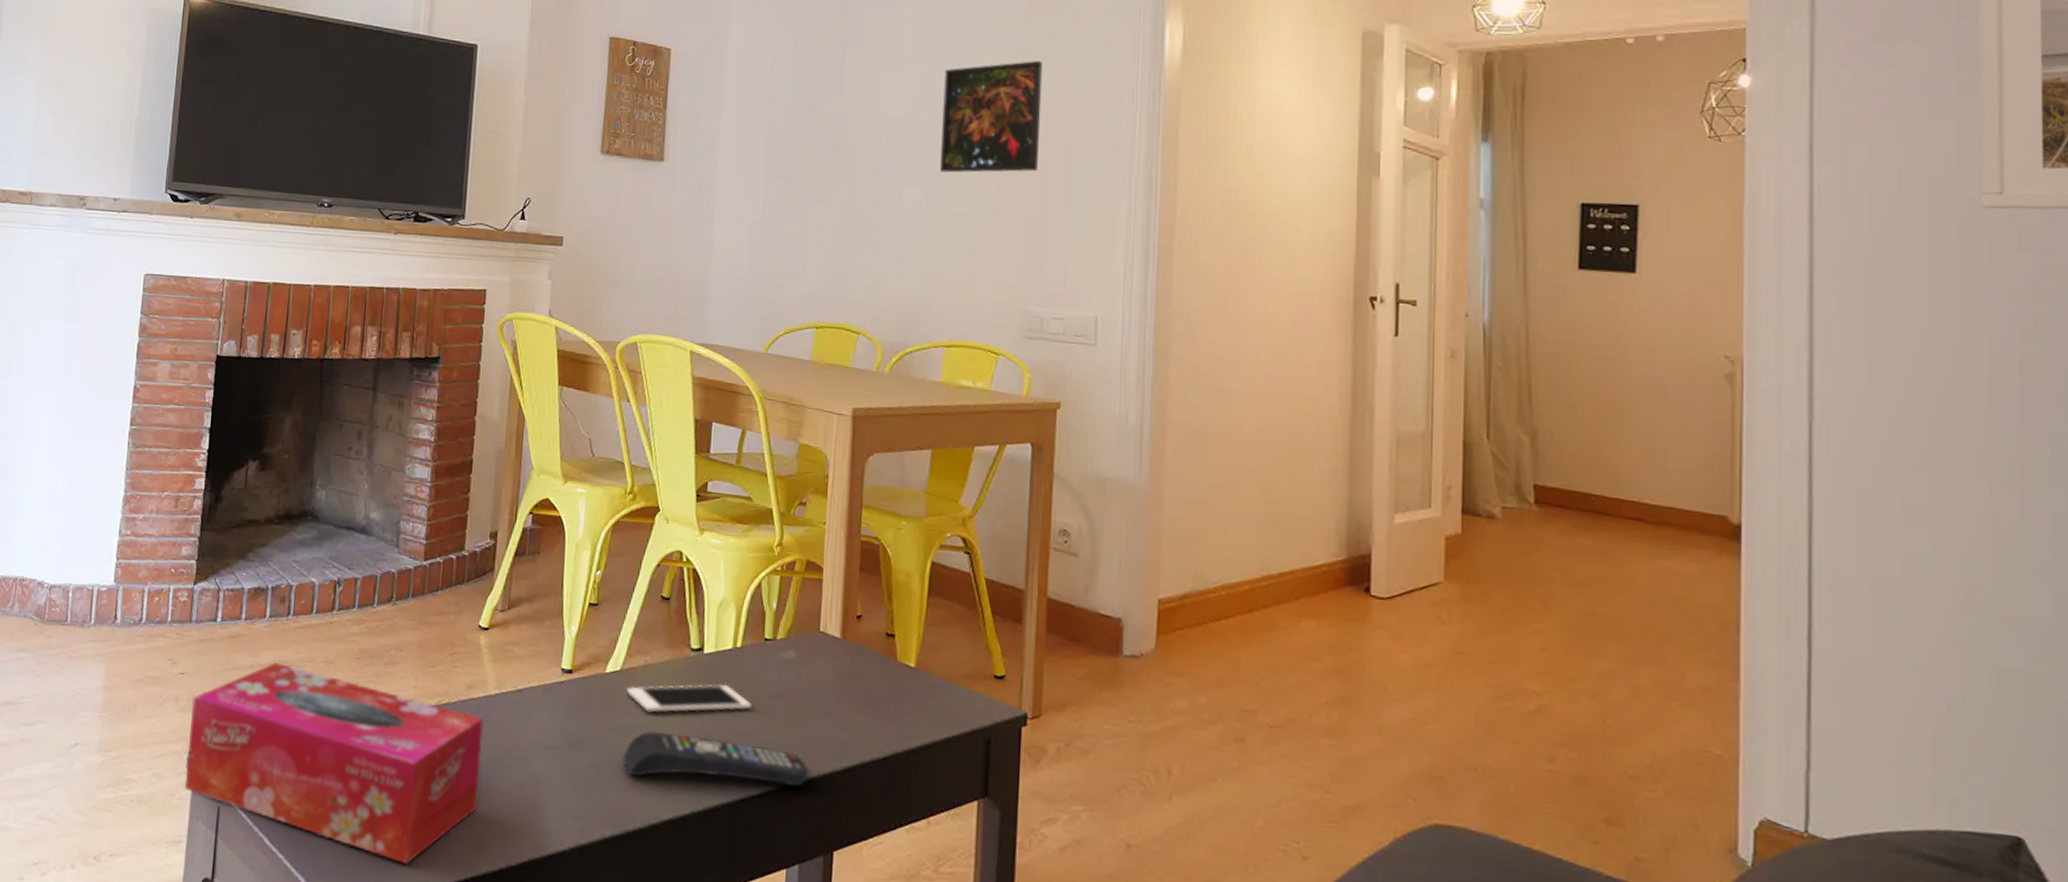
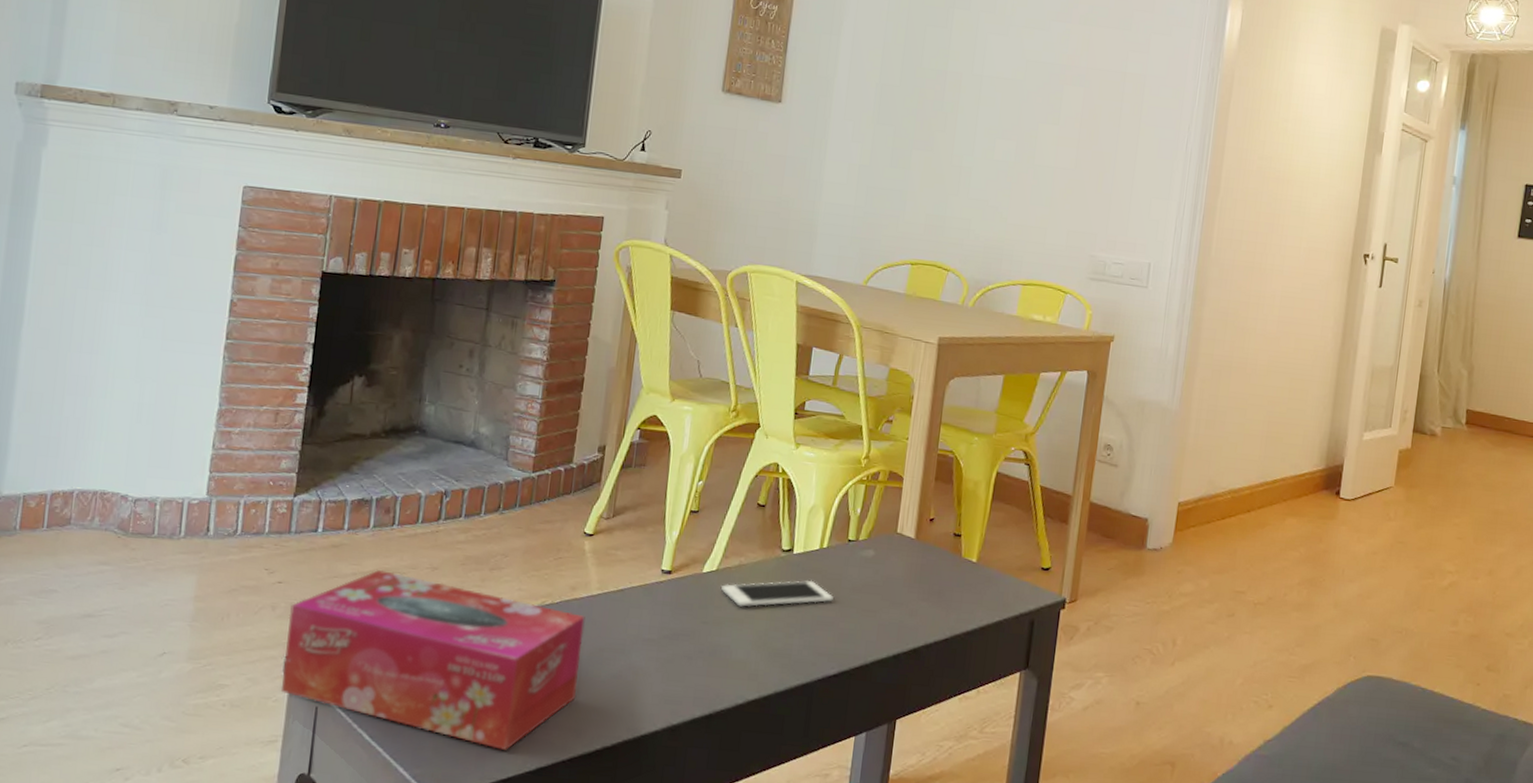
remote control: present [623,731,810,786] -> none [714,623,881,666]
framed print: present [940,61,1043,173] -> none [1029,33,1125,133]

